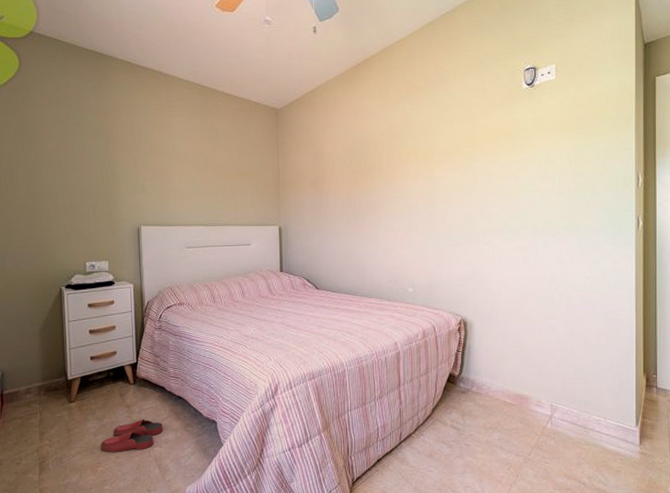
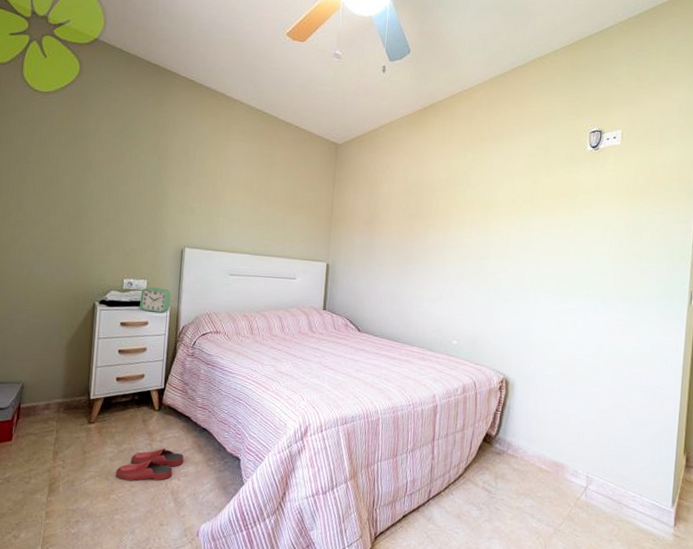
alarm clock: none [104,266,133,291] -> present [140,286,171,313]

